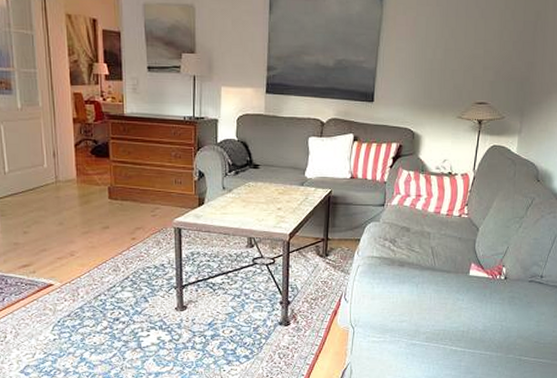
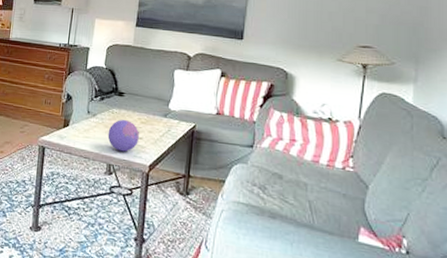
decorative ball: none [246,193,277,224] -> present [107,120,139,152]

